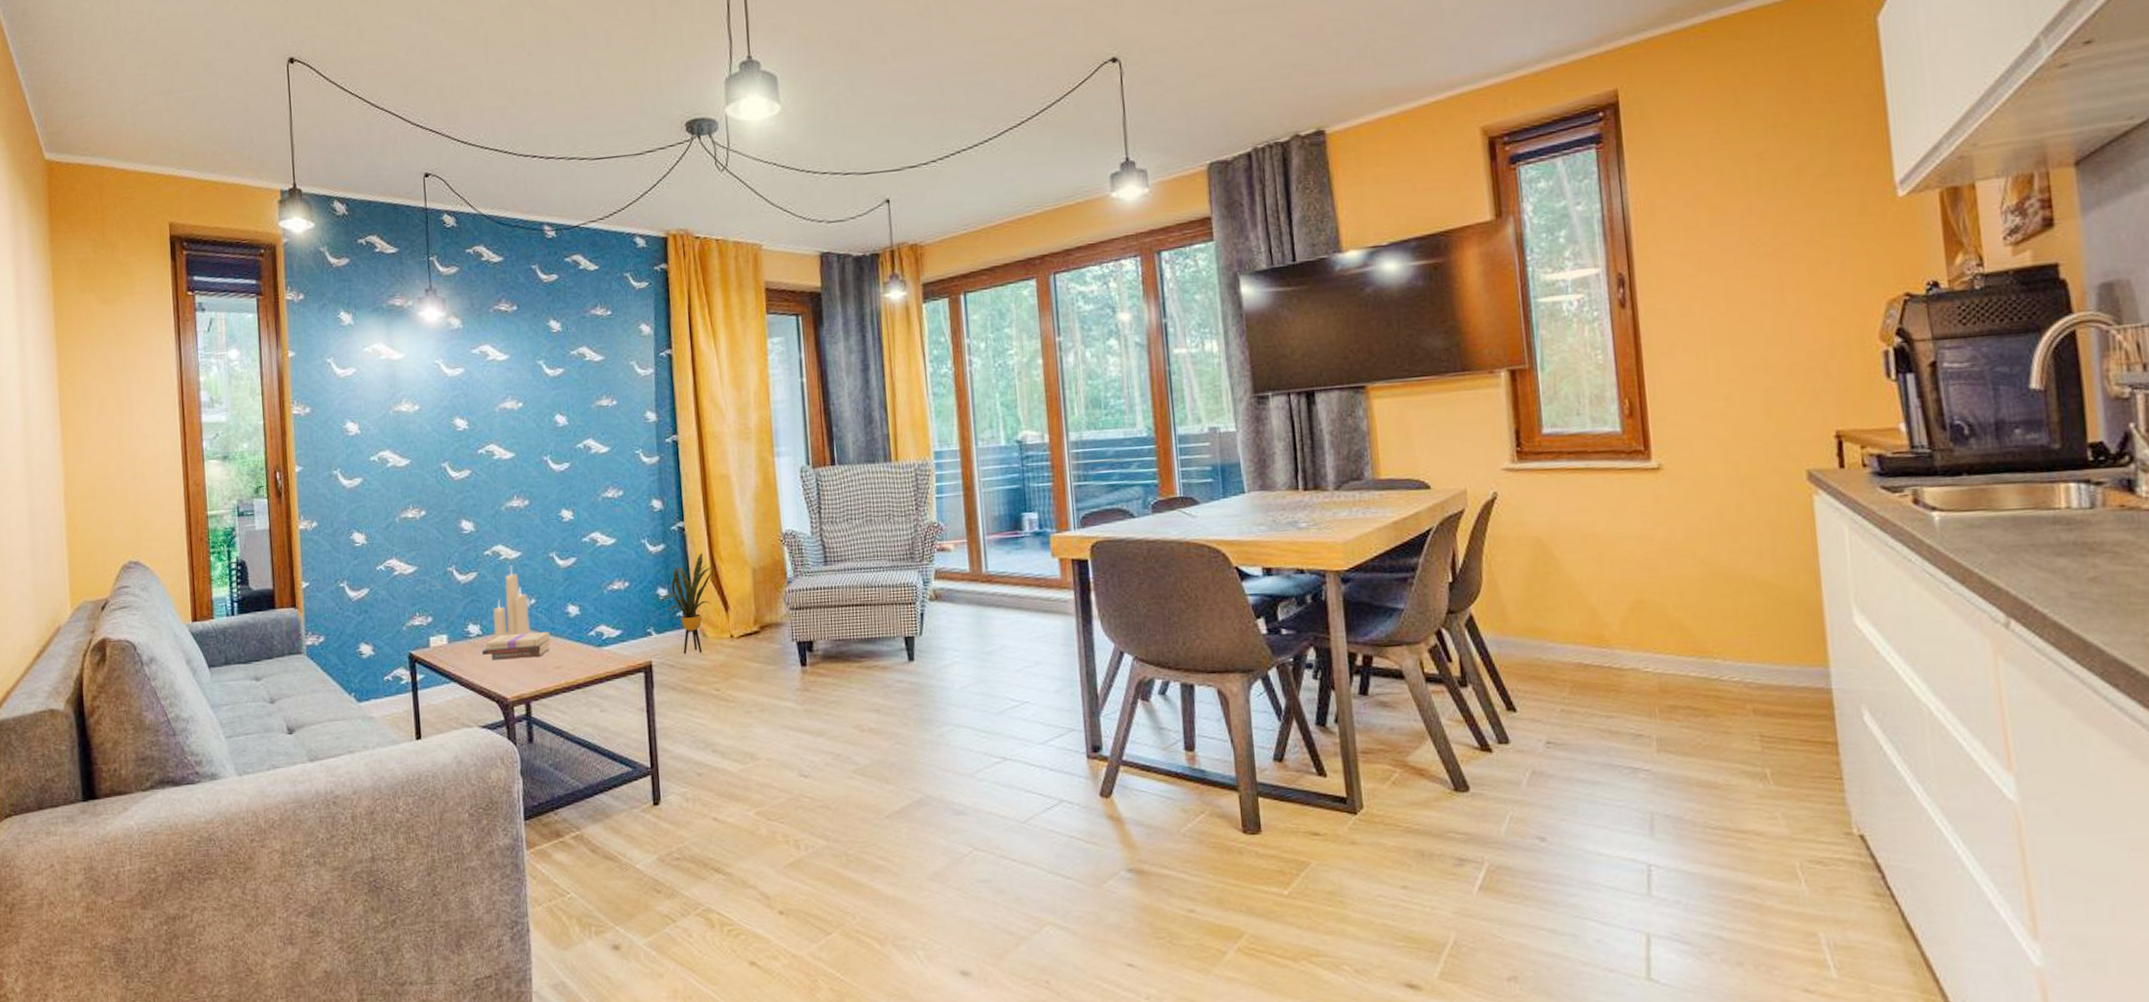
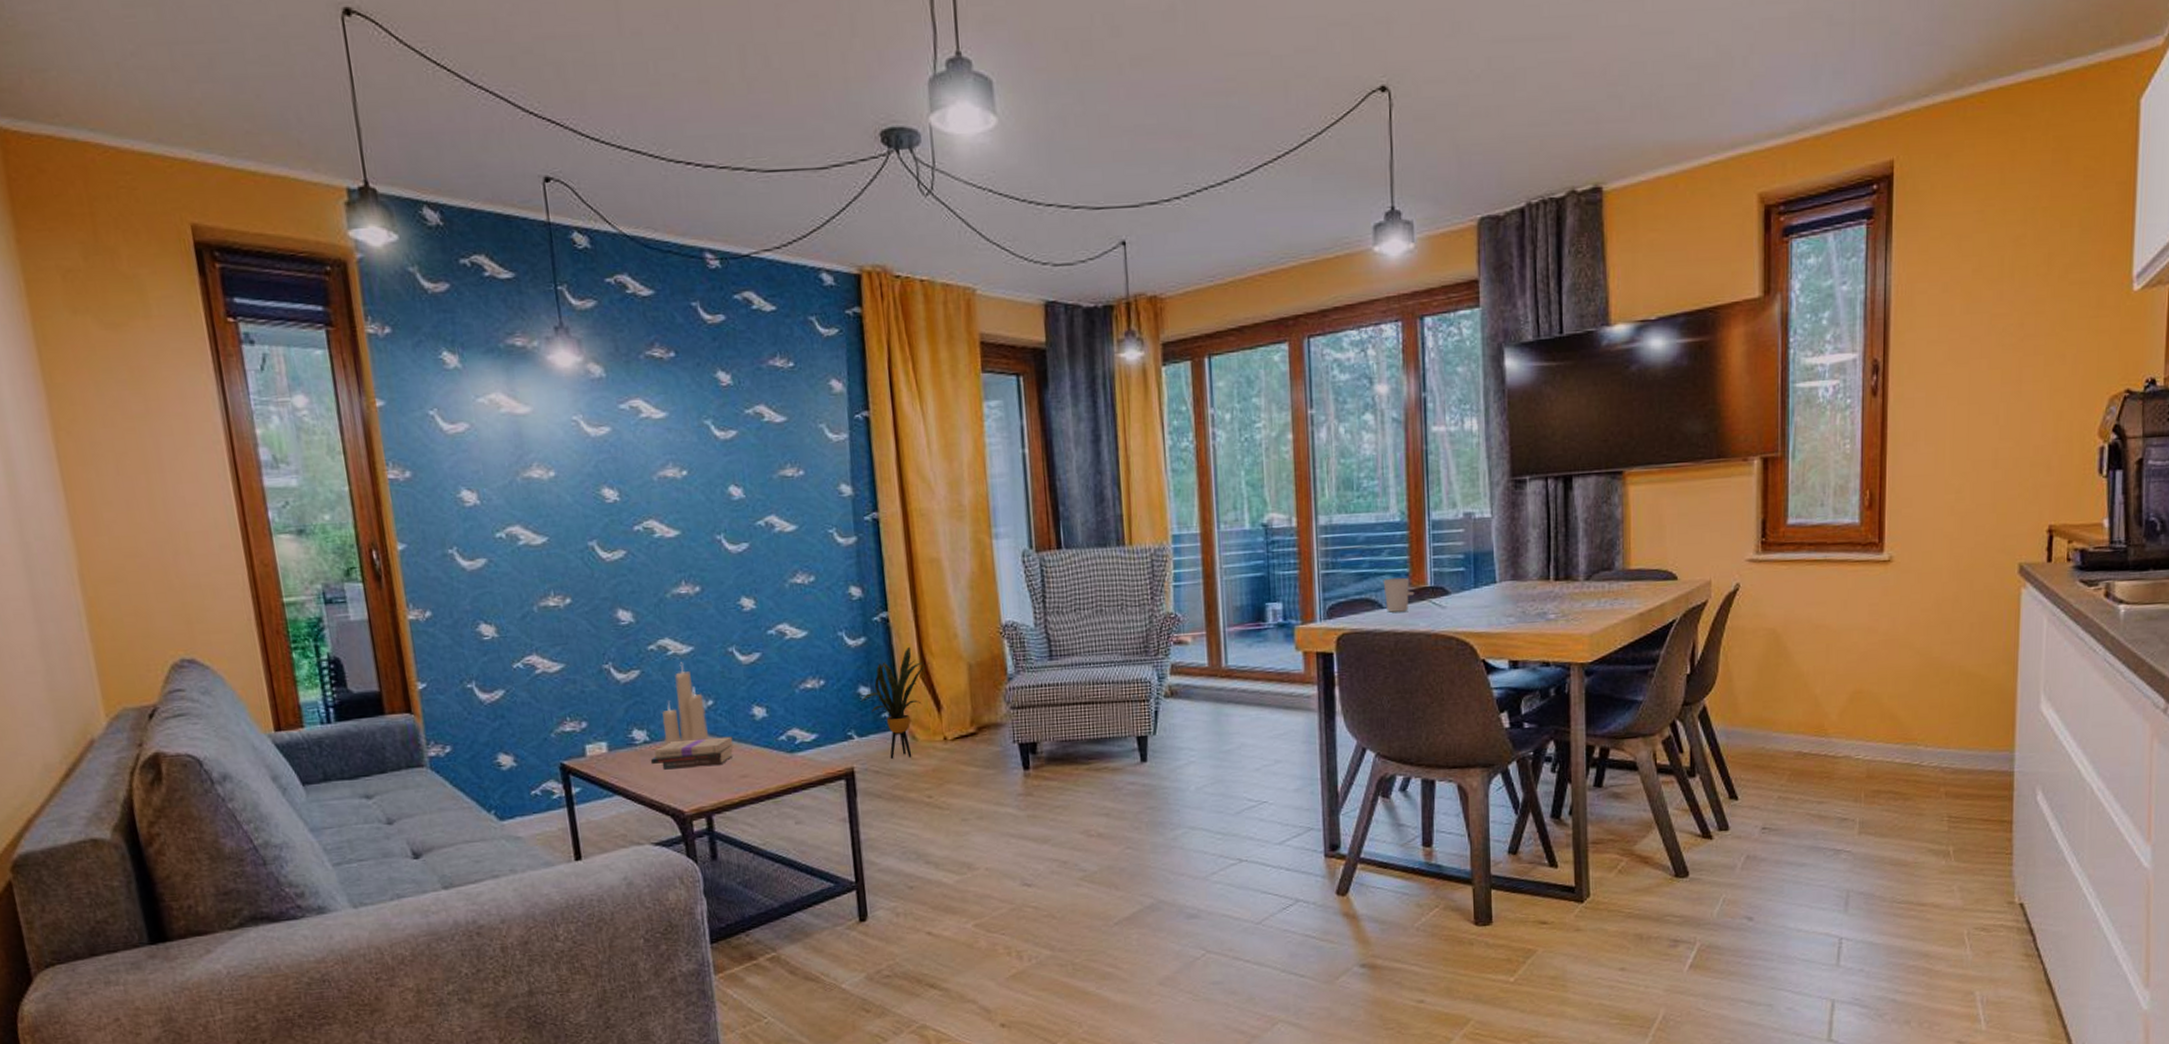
cup: none [1133,488,1165,522] -> present [1383,577,1415,613]

